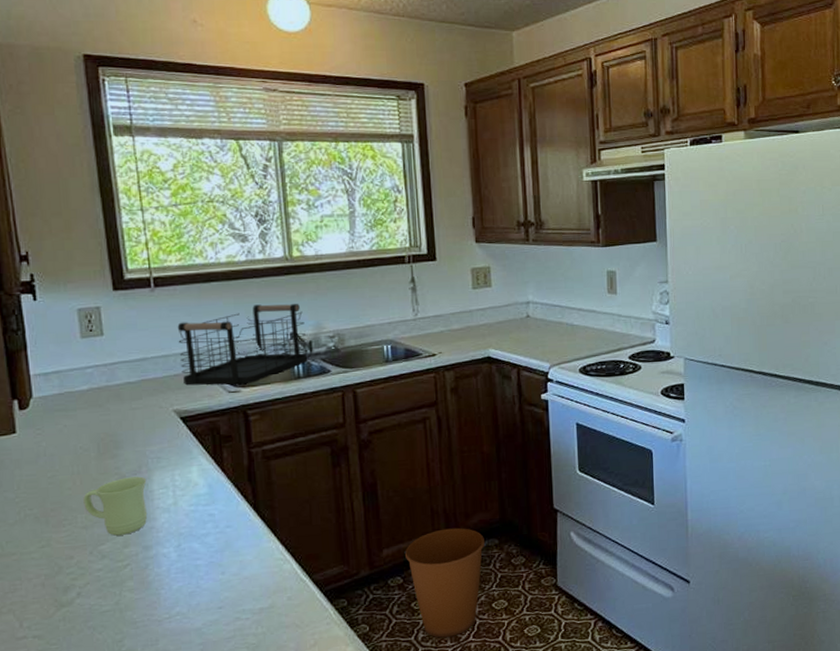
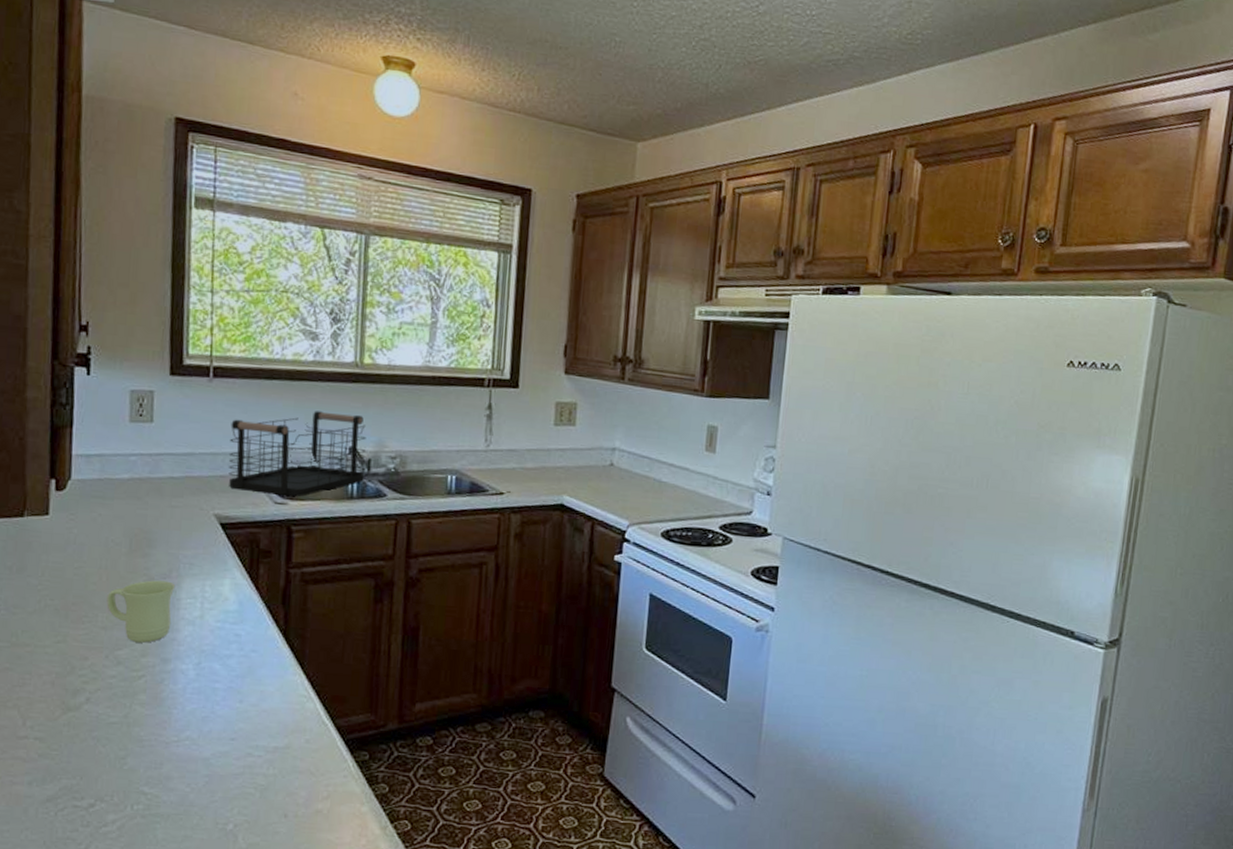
bucket: present [404,527,487,638] -> none [438,690,531,815]

